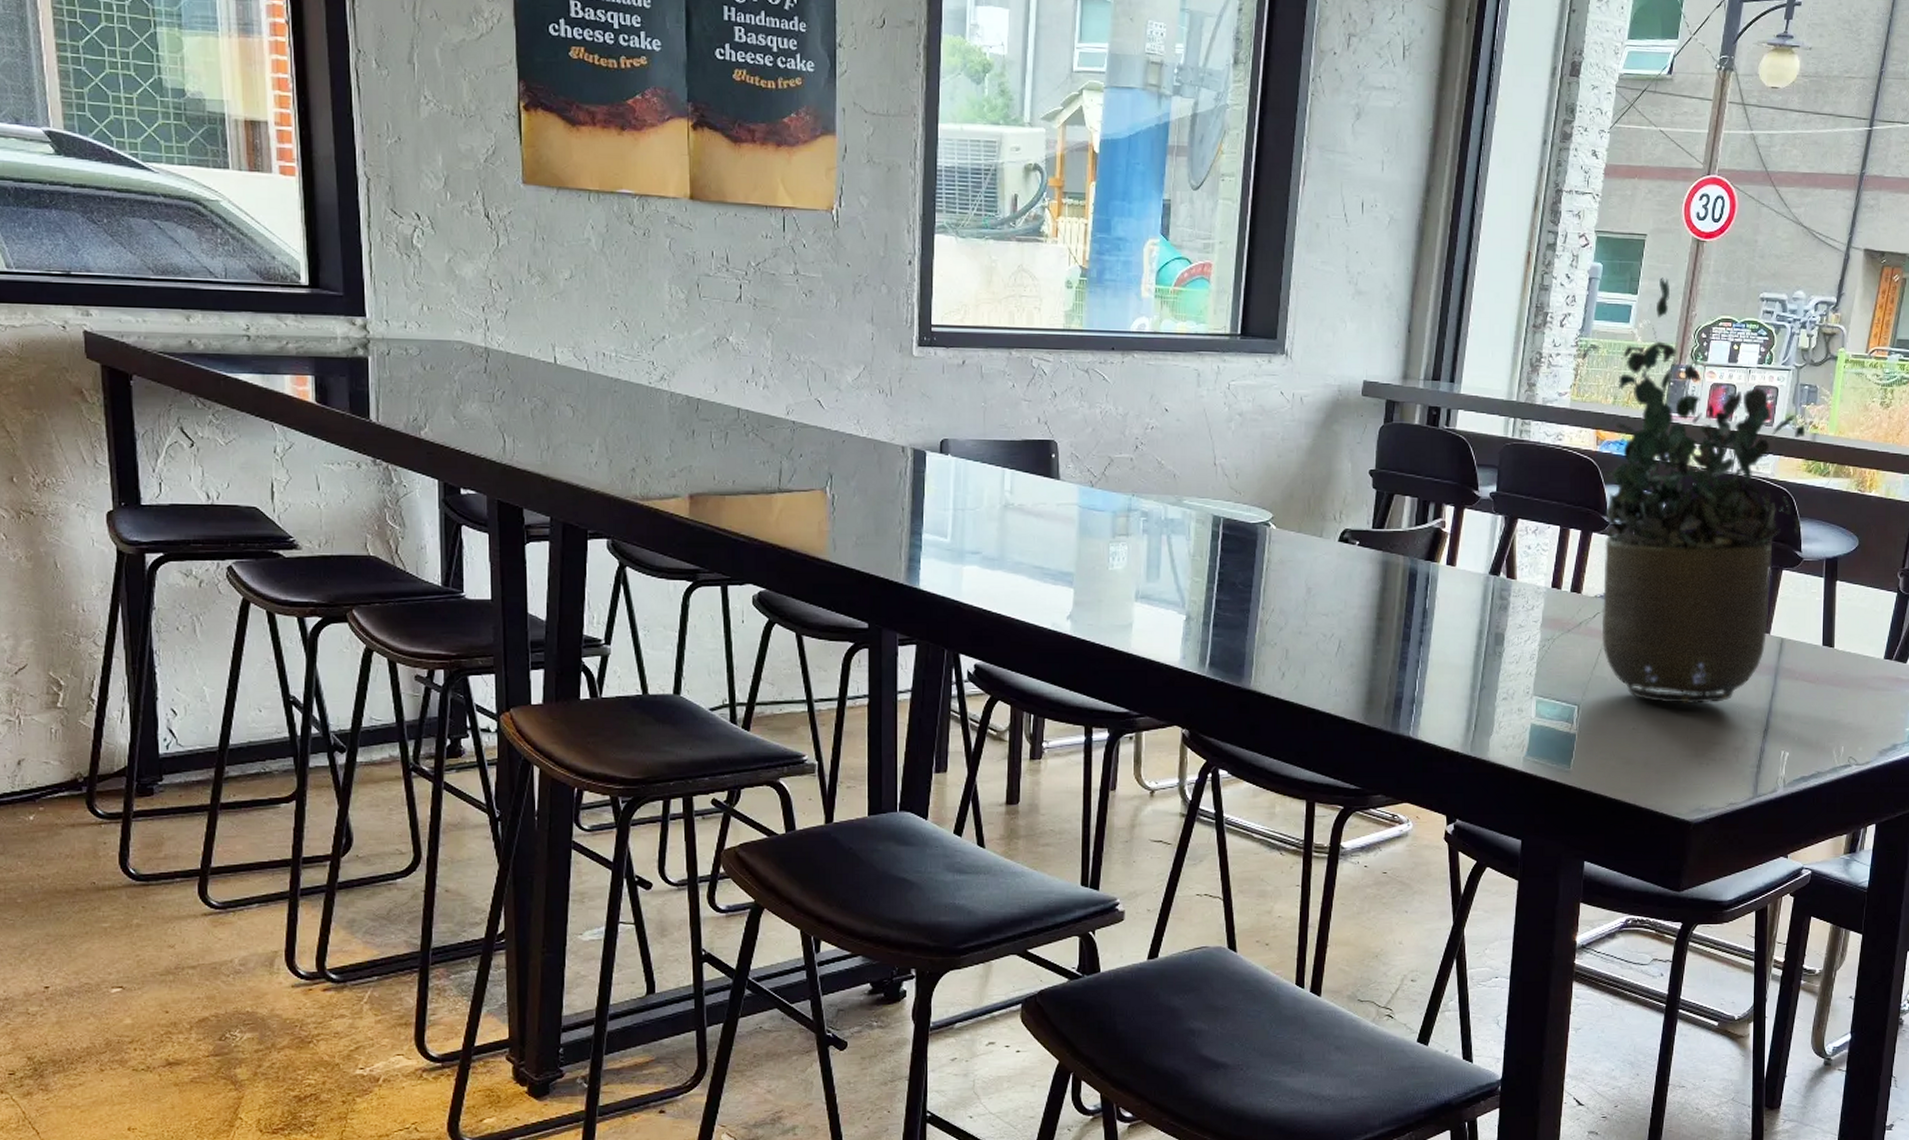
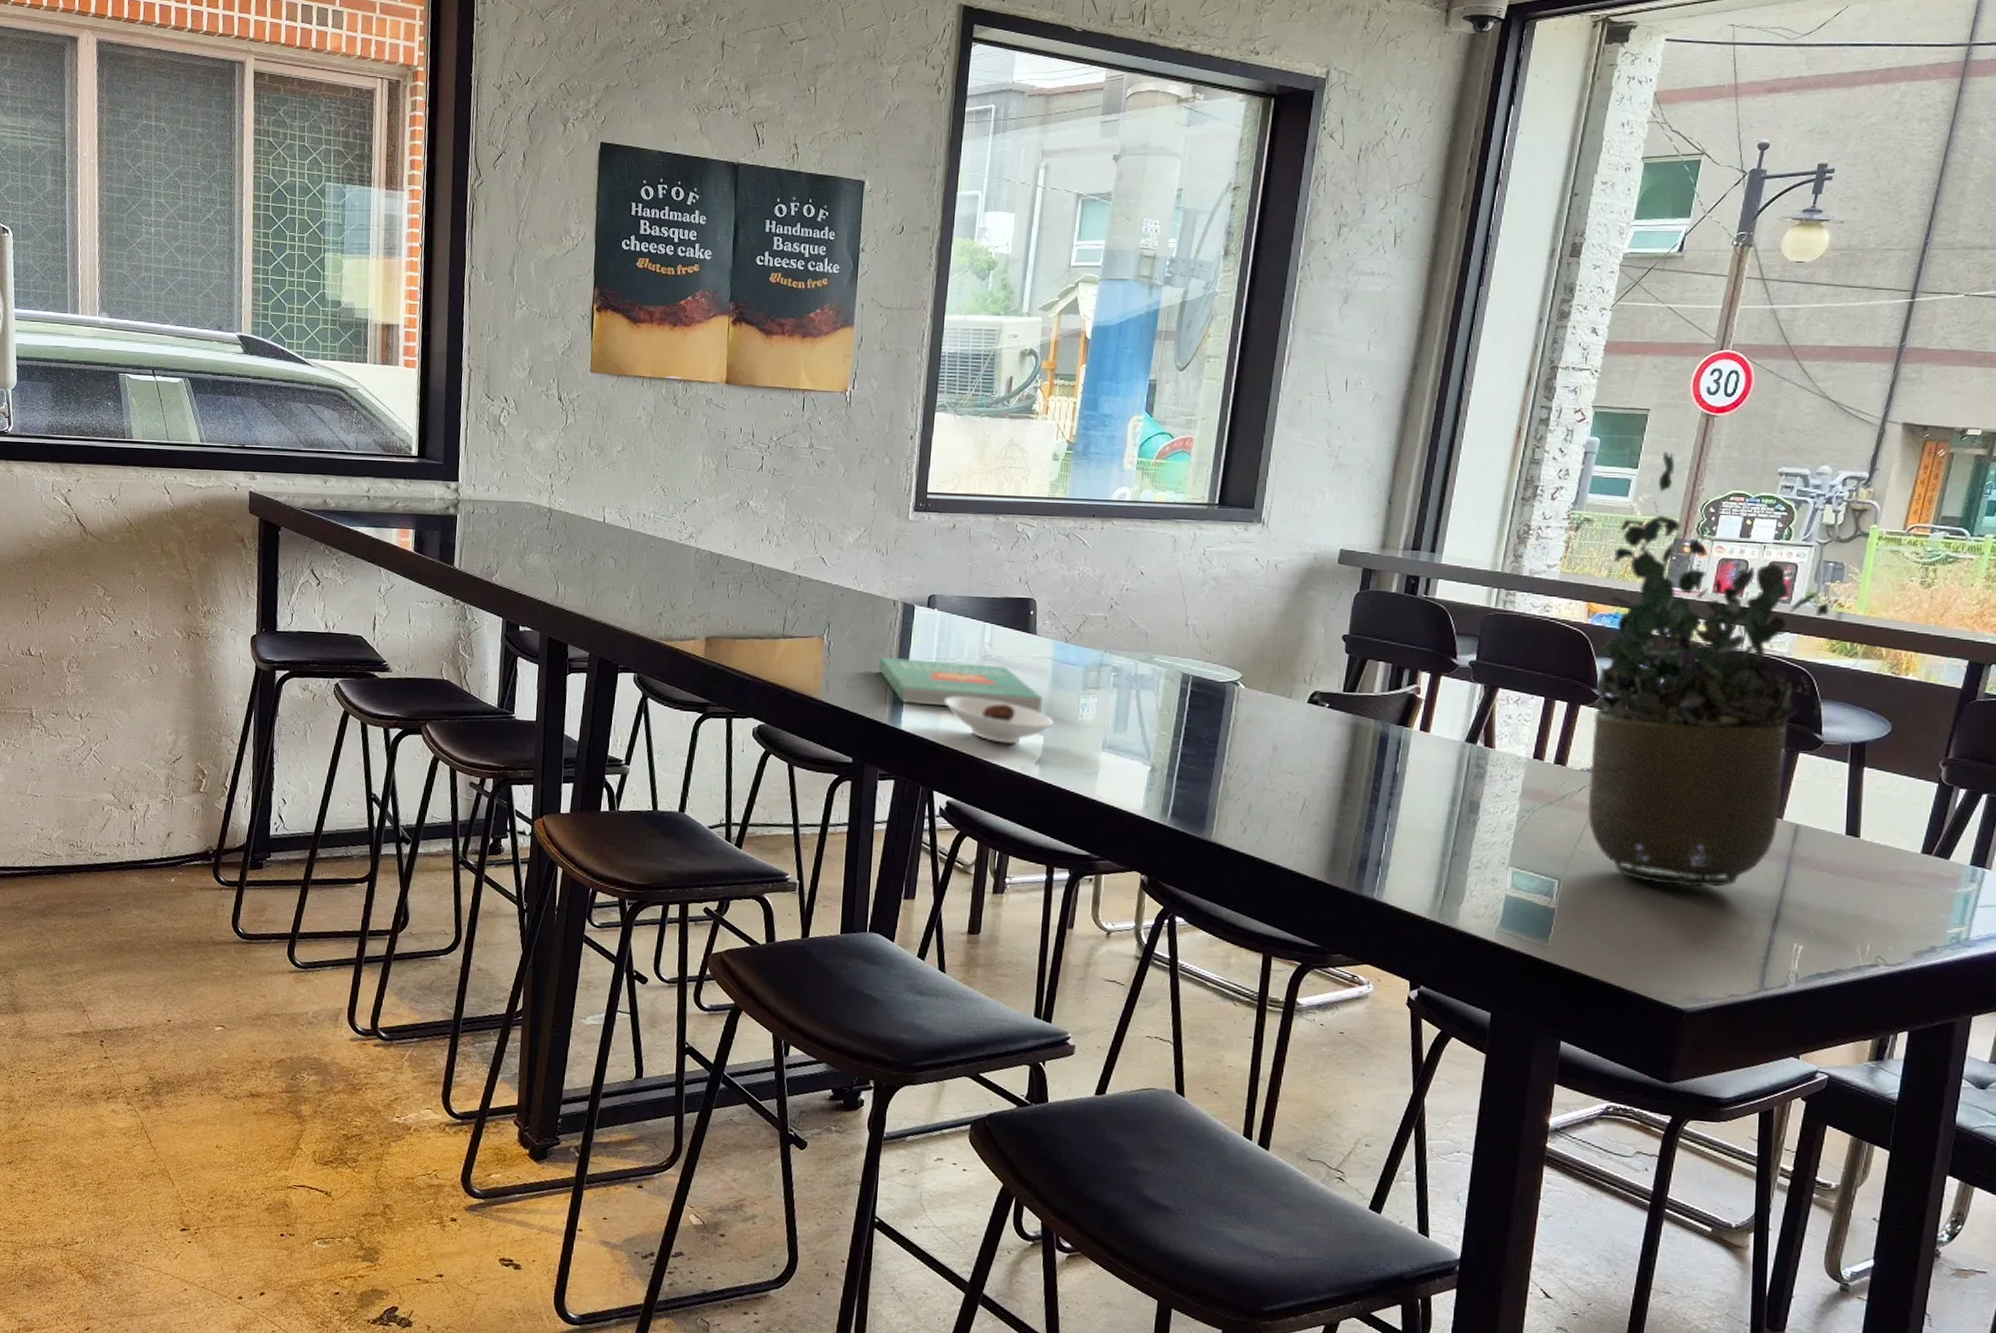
book: none [889,509,1071,565] -> present [878,657,1043,714]
saucer: none [966,550,1083,599] -> present [945,696,1054,744]

